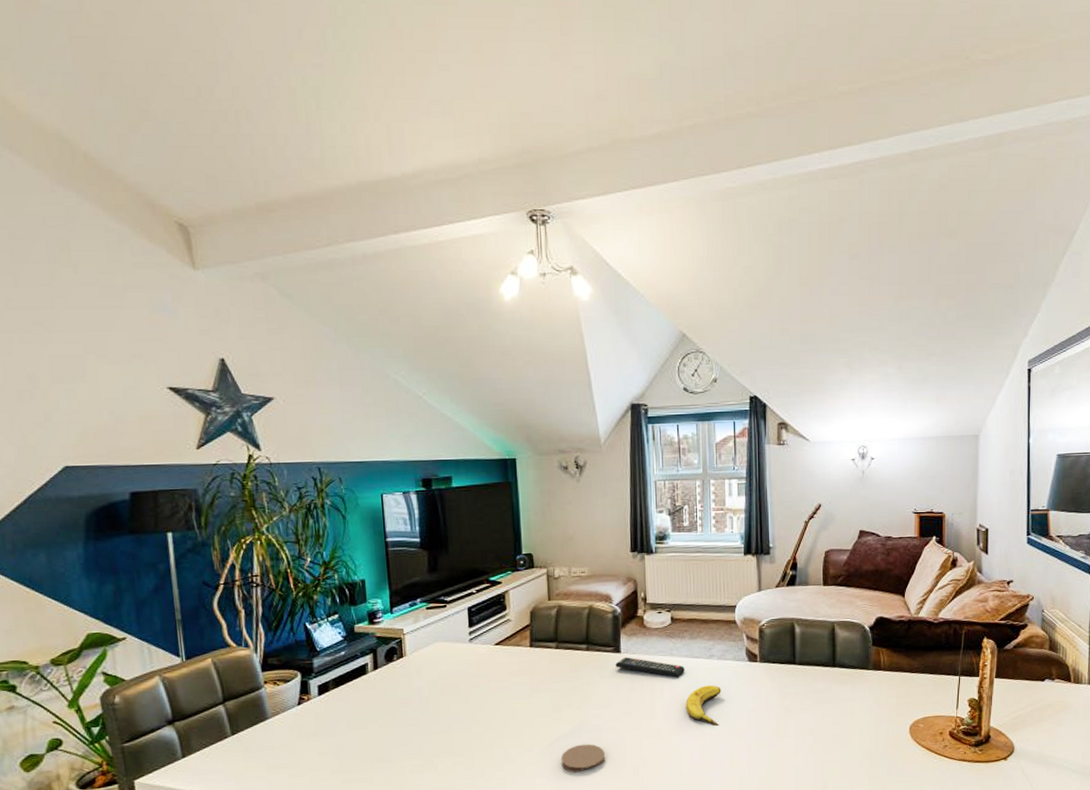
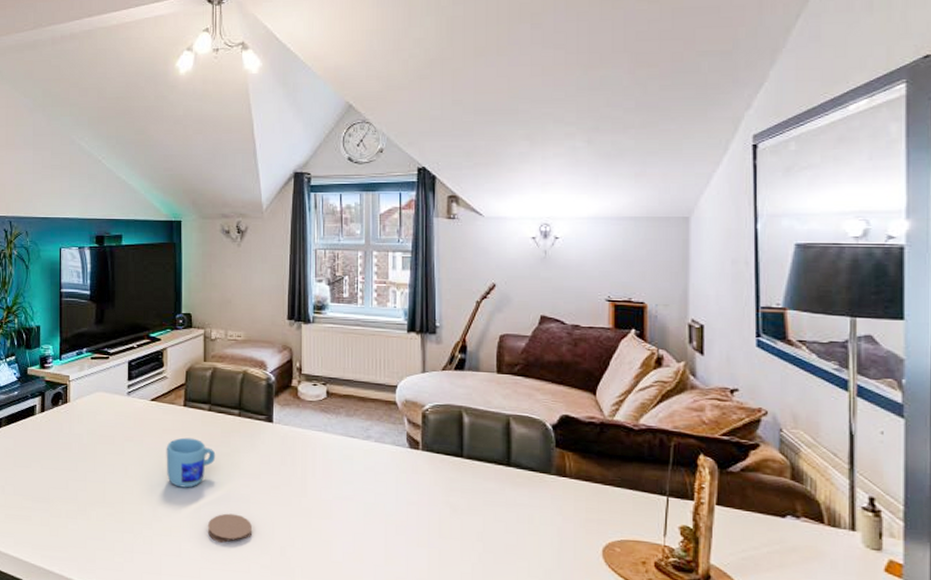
mug: none [514,677,566,727] -> present [166,437,216,488]
remote control: present [615,657,685,678] -> none [267,428,339,456]
banana: present [686,685,721,727] -> none [339,468,378,516]

